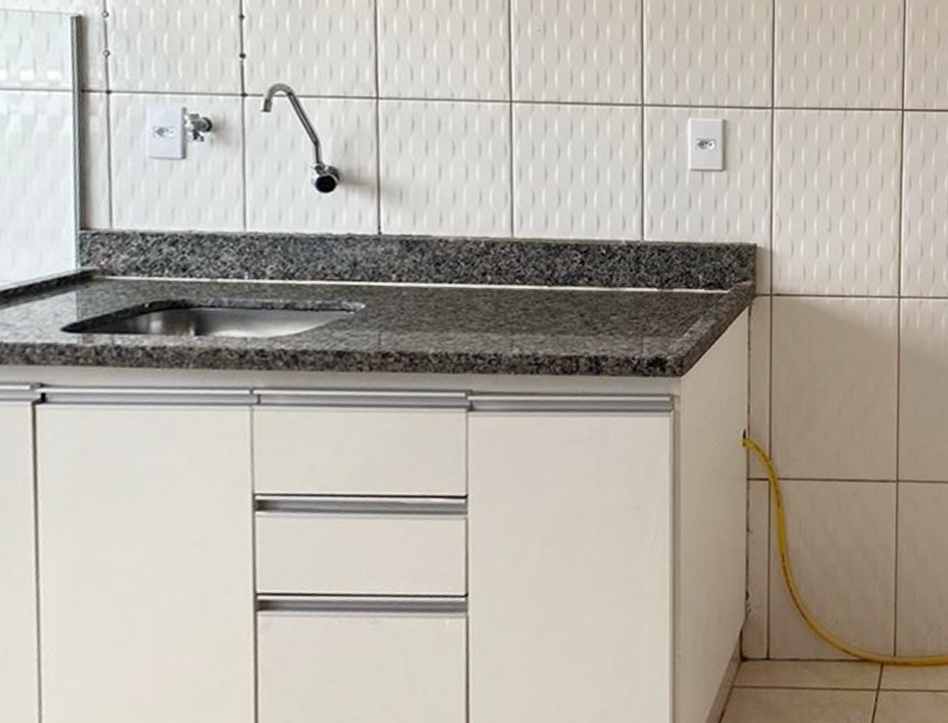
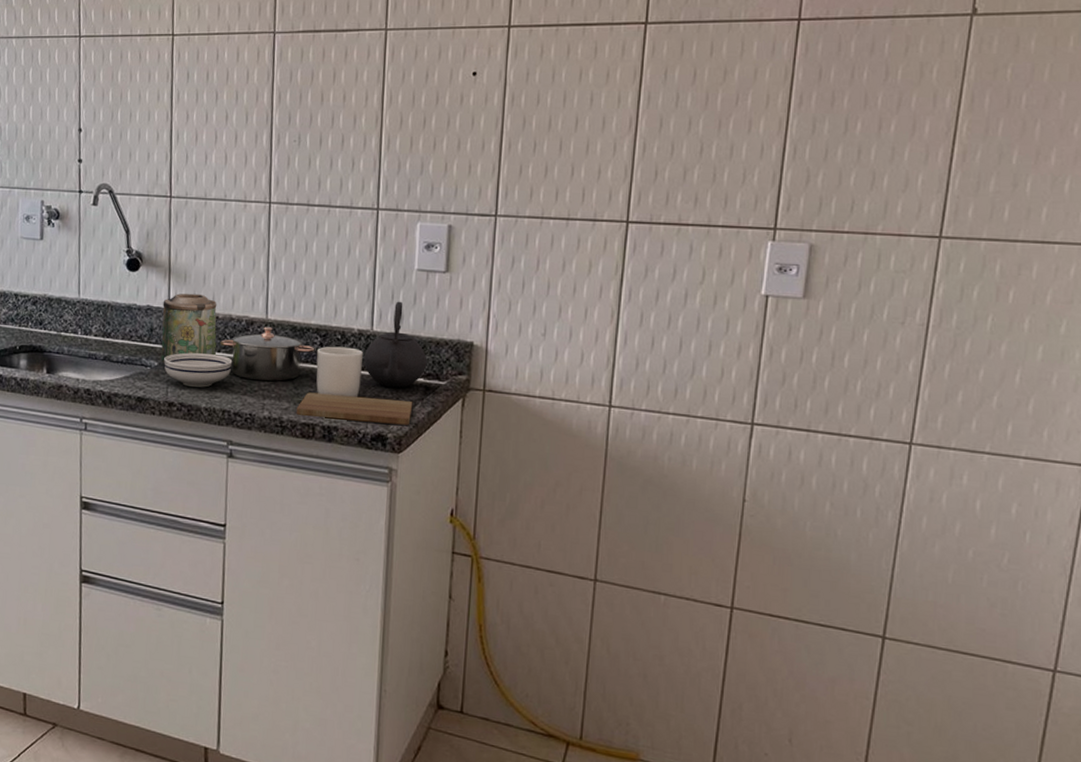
canister: none [369,214,448,308] -> present [161,293,217,366]
bowl: none [374,286,470,330] -> present [163,352,233,387]
cooking pot: none [451,247,575,313] -> present [220,327,315,382]
cutting board: none [554,316,694,349] -> present [296,392,413,425]
mug: none [577,262,634,320] -> present [316,346,364,397]
kettle: none [634,205,708,303] -> present [363,301,428,388]

